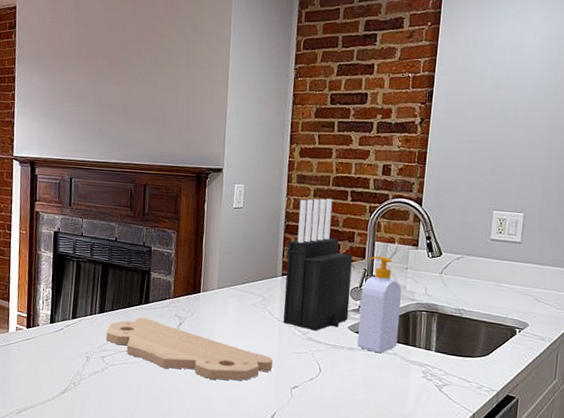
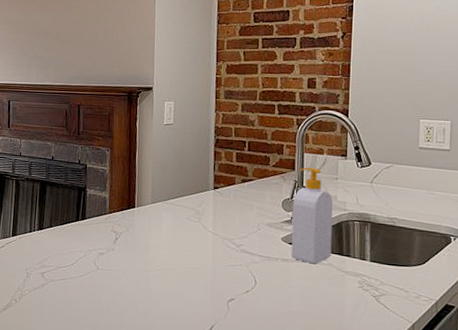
cutting board: present [106,317,274,381] -> none [45,233,209,295]
knife block: present [283,198,353,331] -> none [216,112,283,243]

